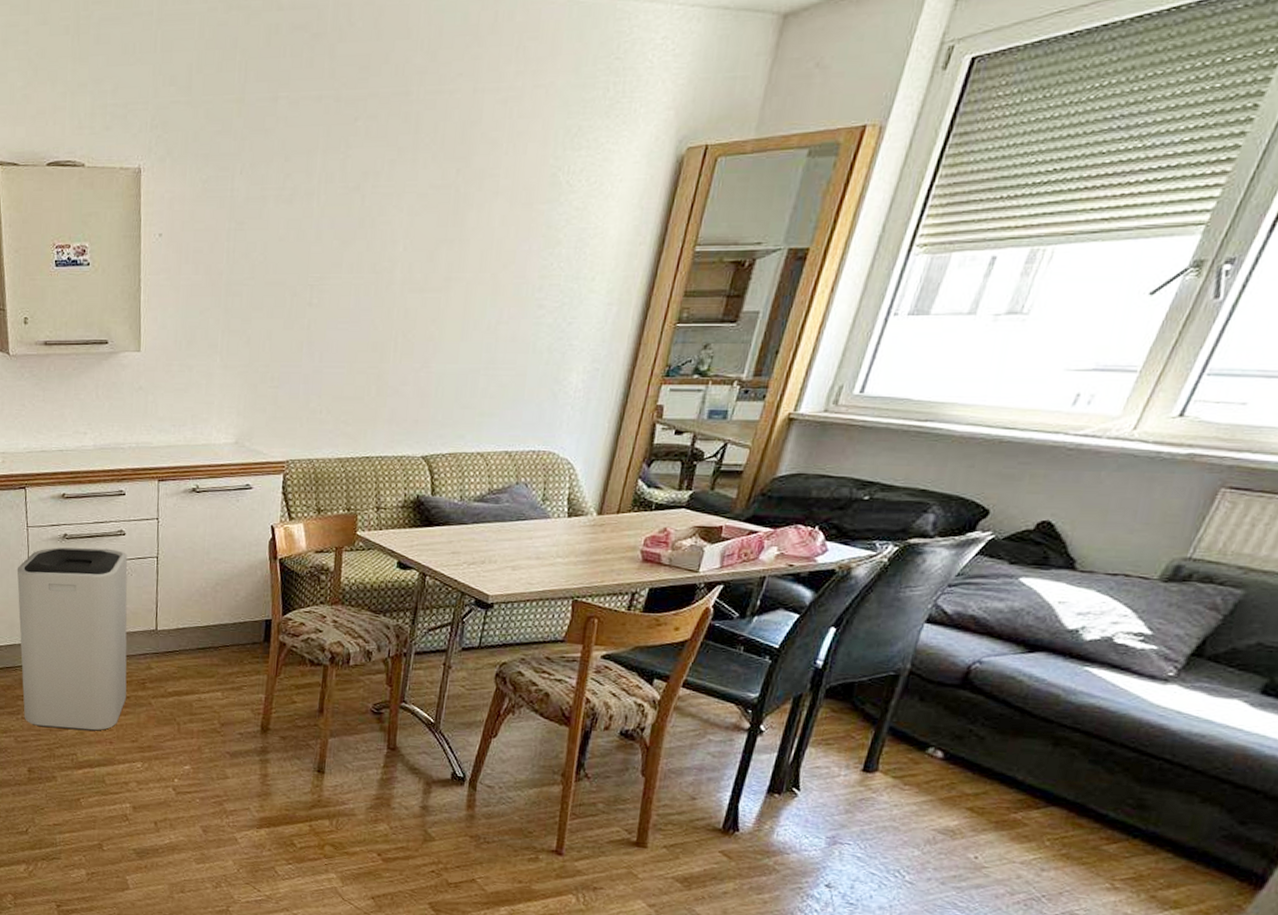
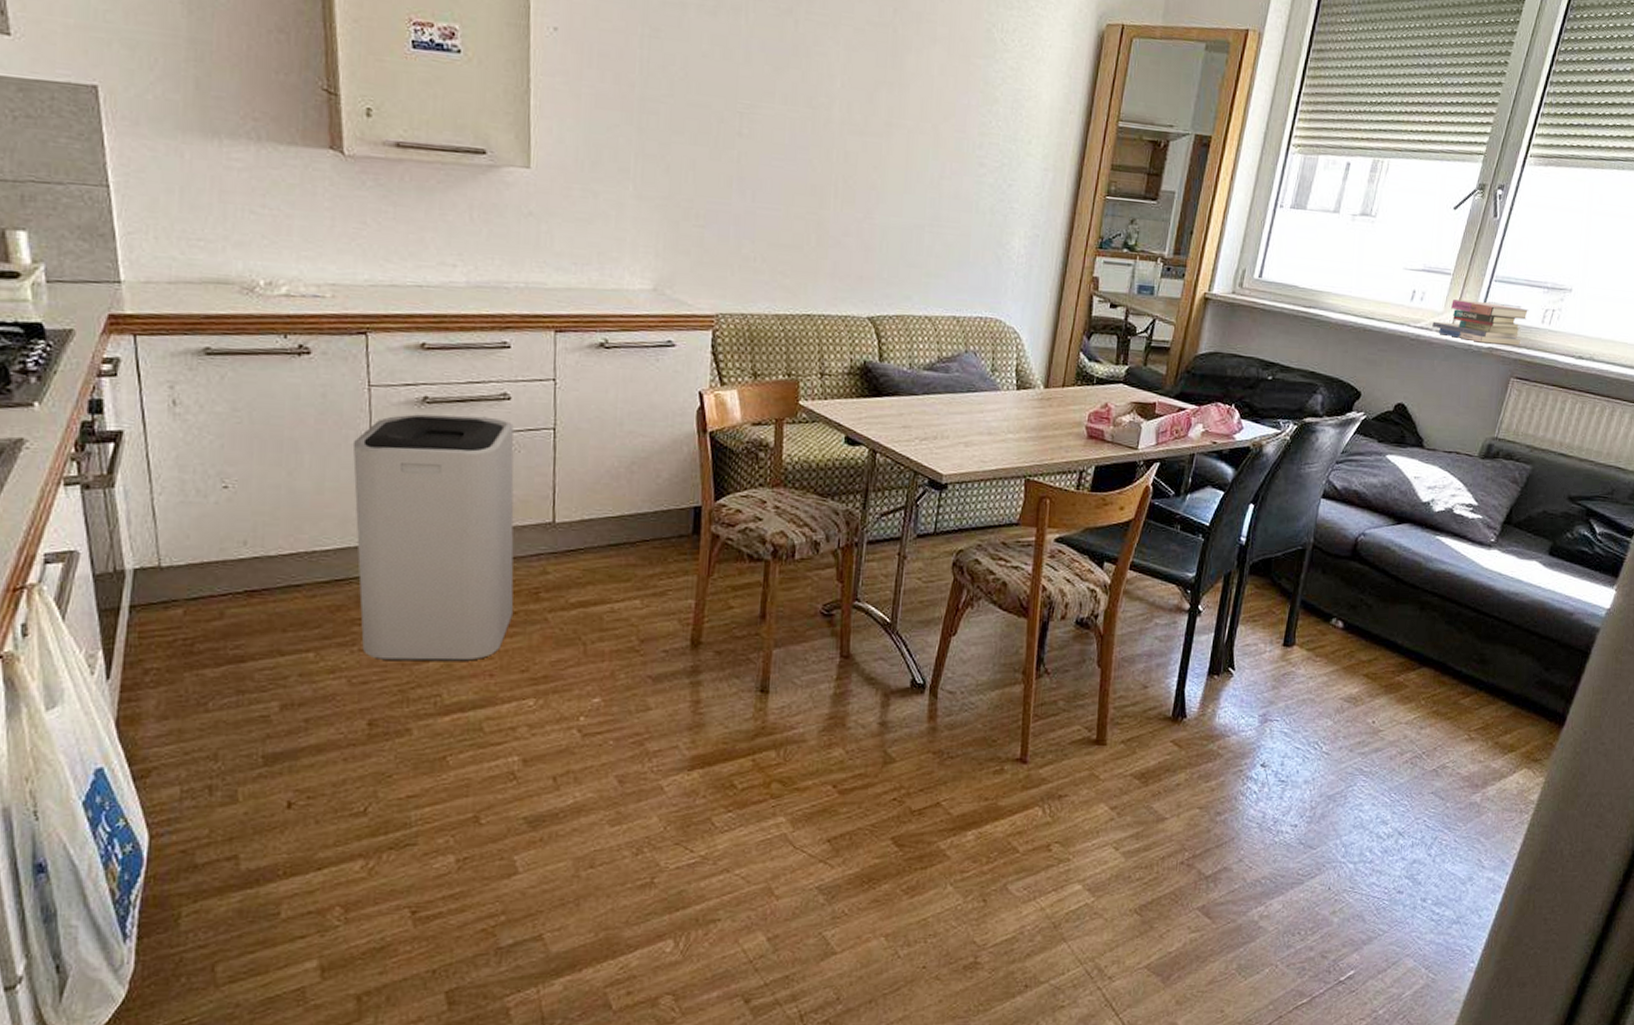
books: none [1102,400,1261,450] -> present [1432,299,1529,346]

